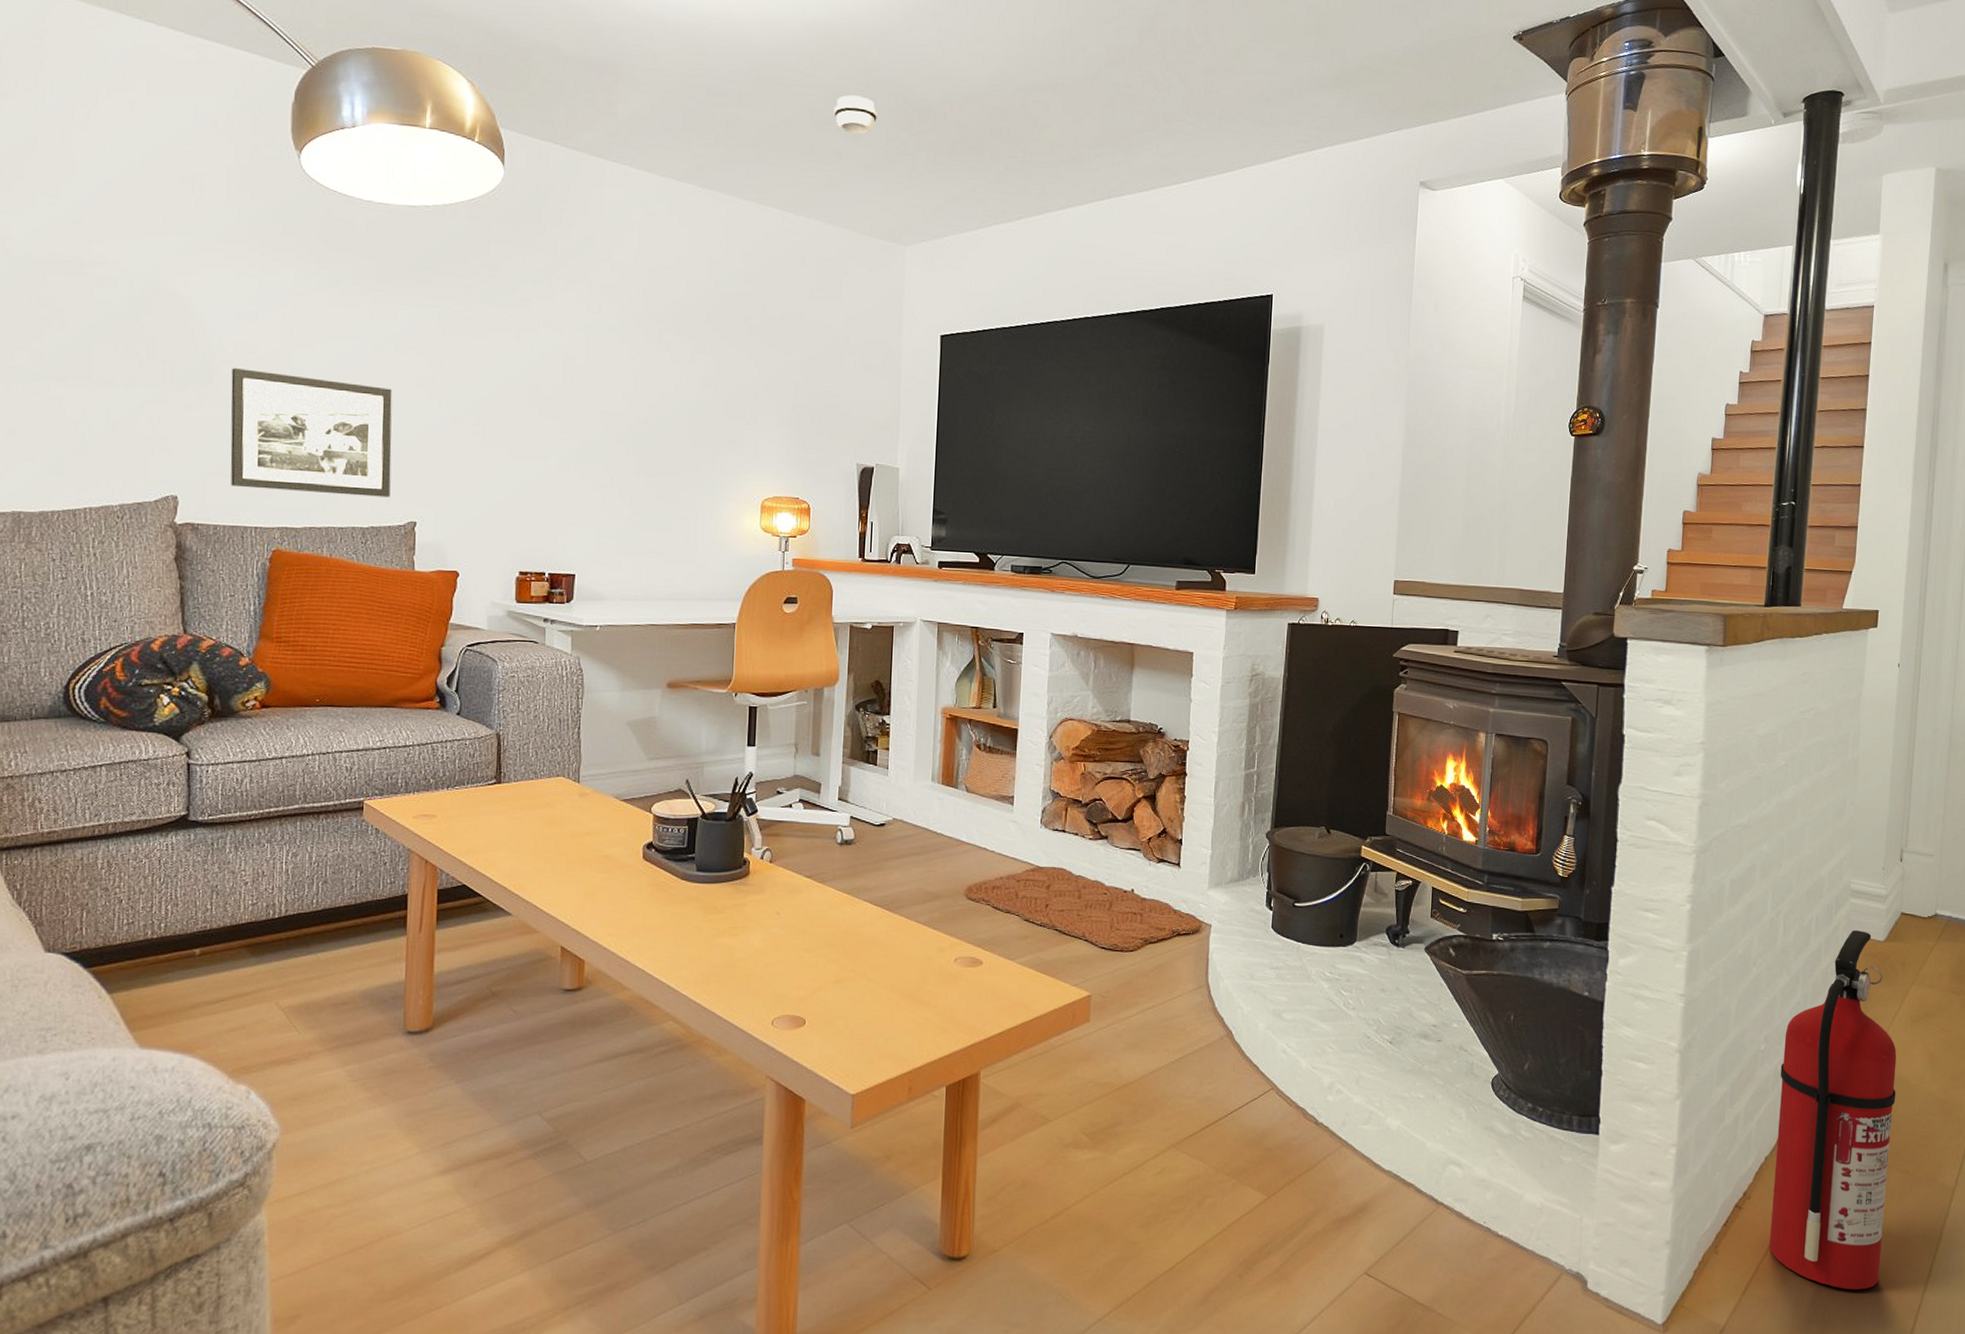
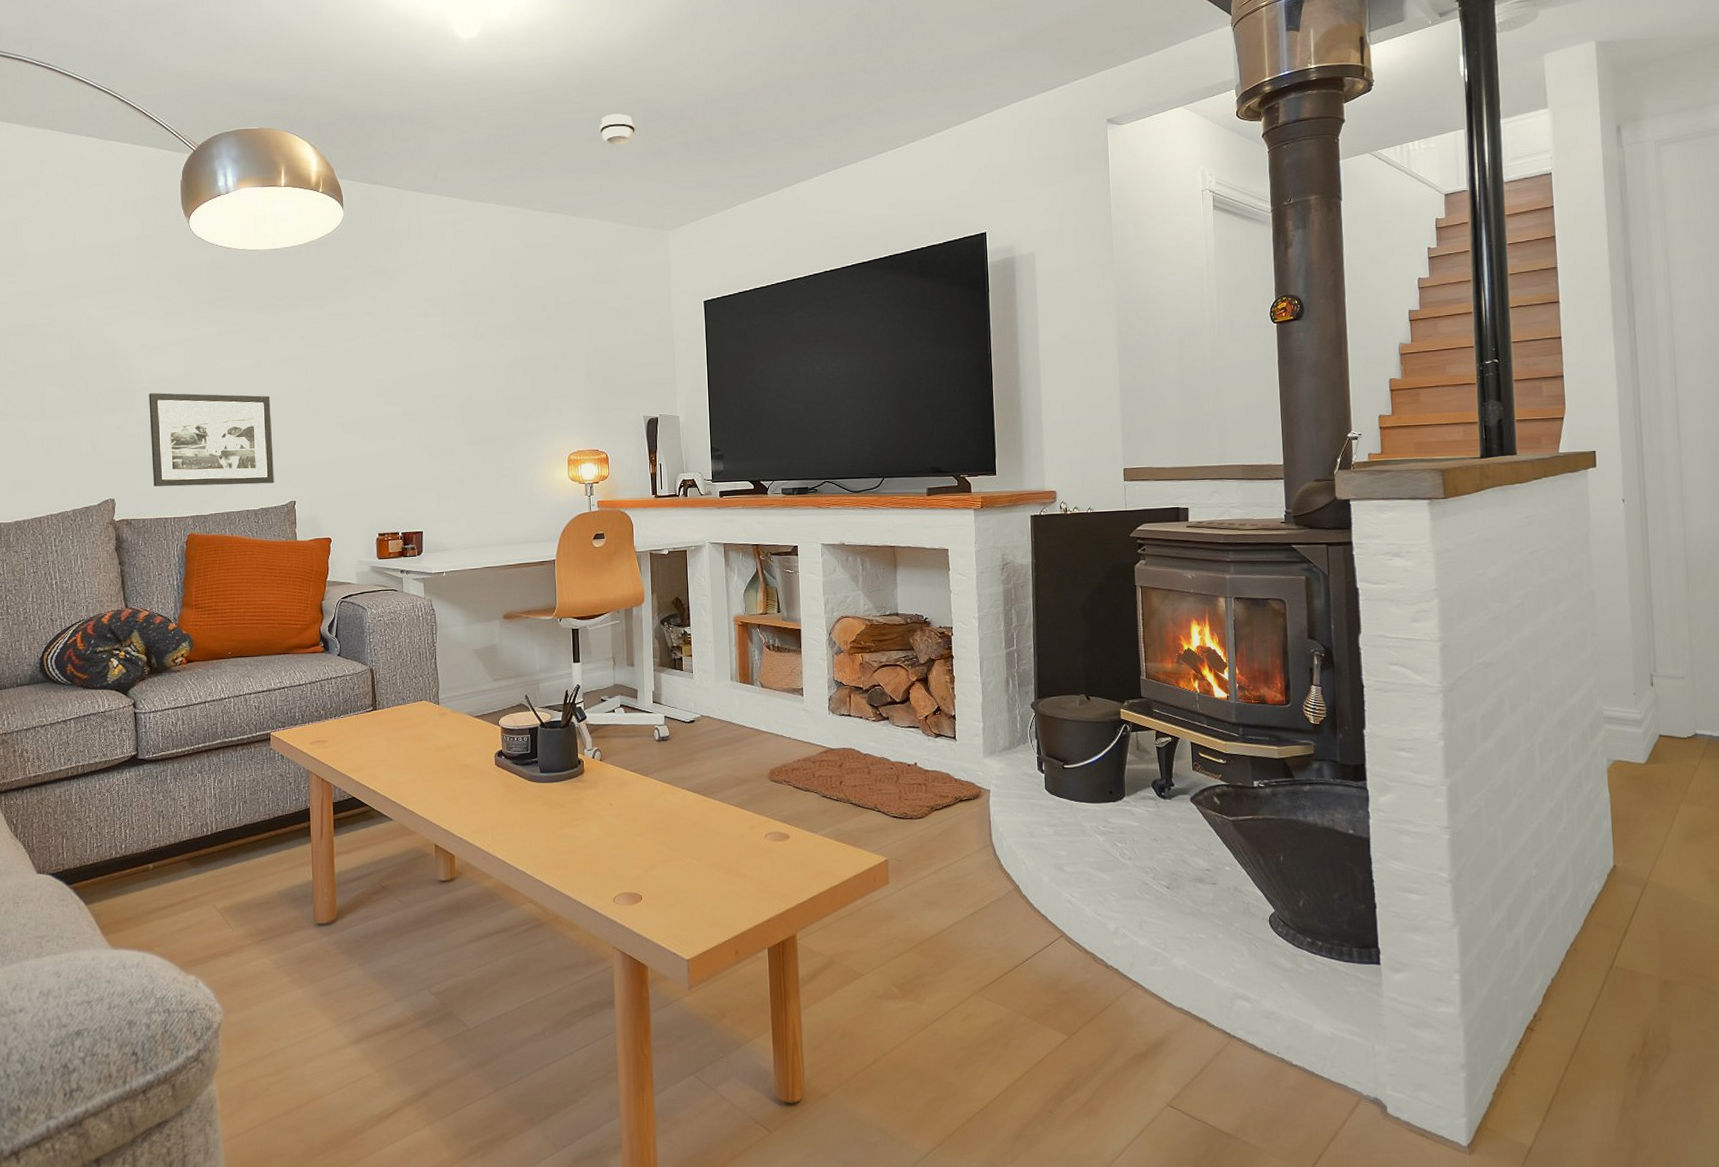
fire extinguisher: present [1769,930,1897,1290] -> none [1555,755,1687,1107]

